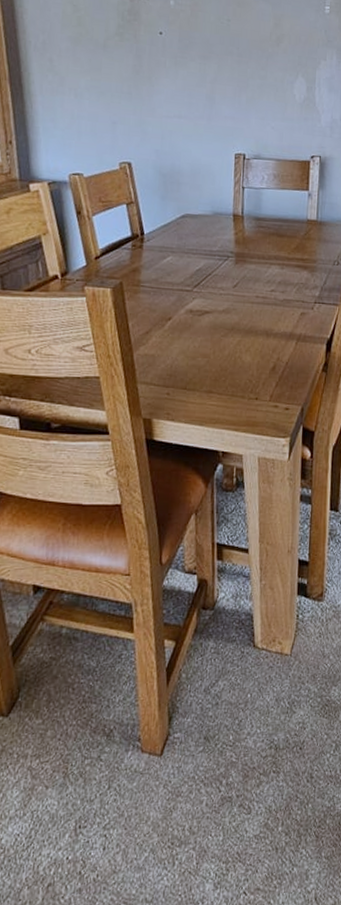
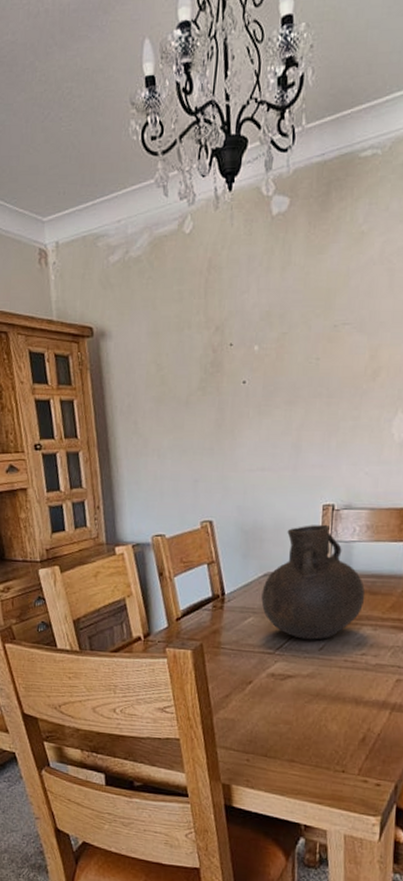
vase: none [179,171,274,278] -> present [261,524,366,640]

